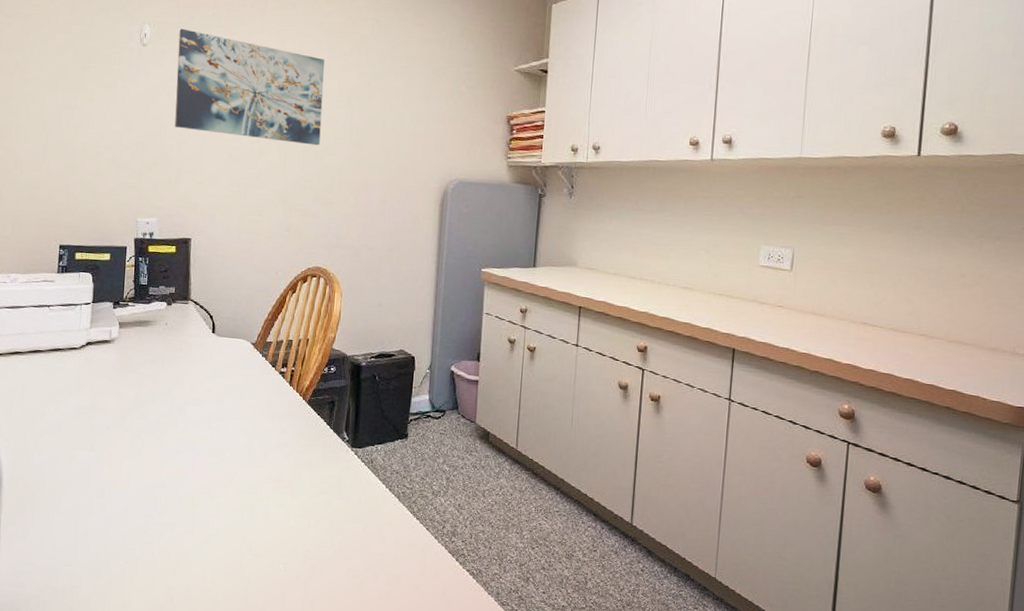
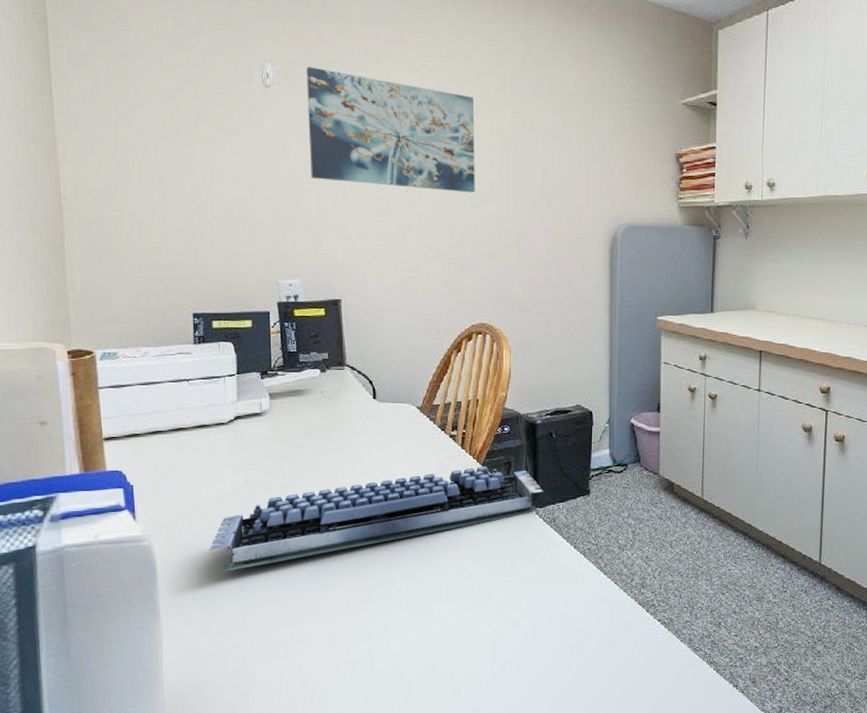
computer keyboard: none [50,403,364,490] -> present [209,465,544,572]

